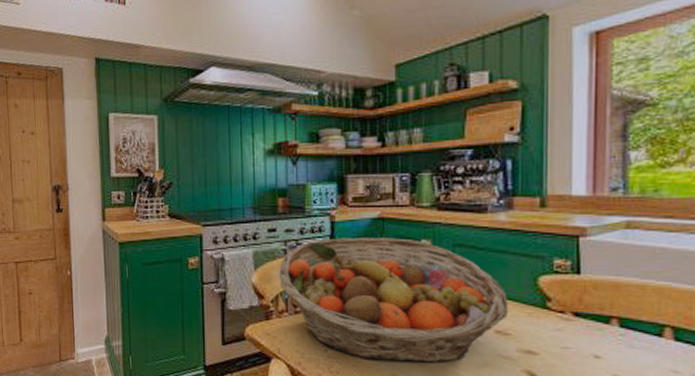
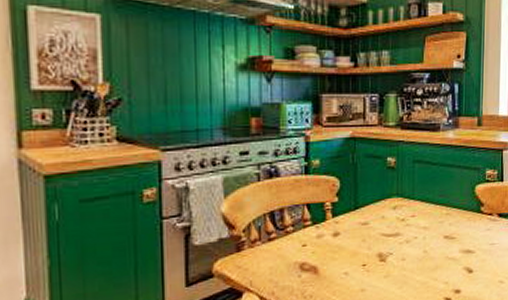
fruit basket: present [278,238,509,363] -> none [251,157,455,279]

